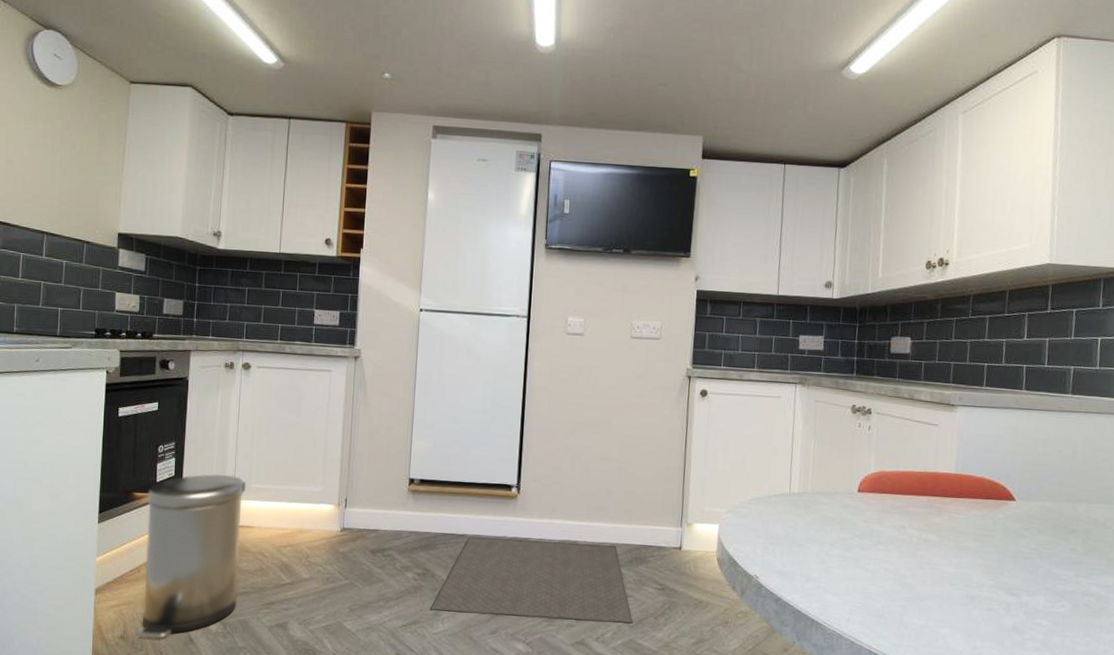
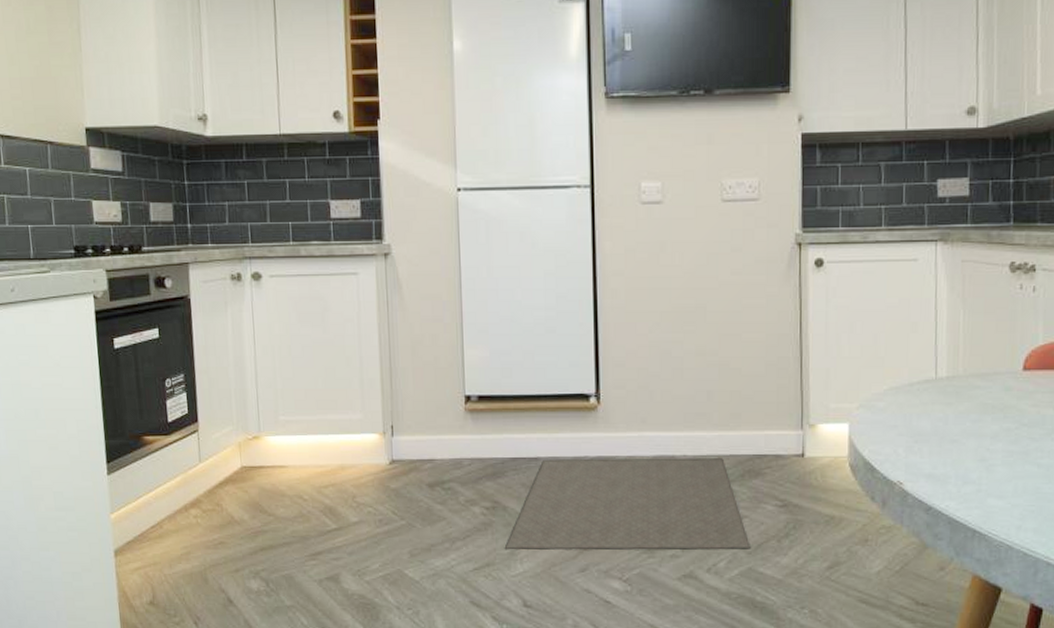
pedal bin: present [137,473,246,638] -> none [160,407,277,602]

